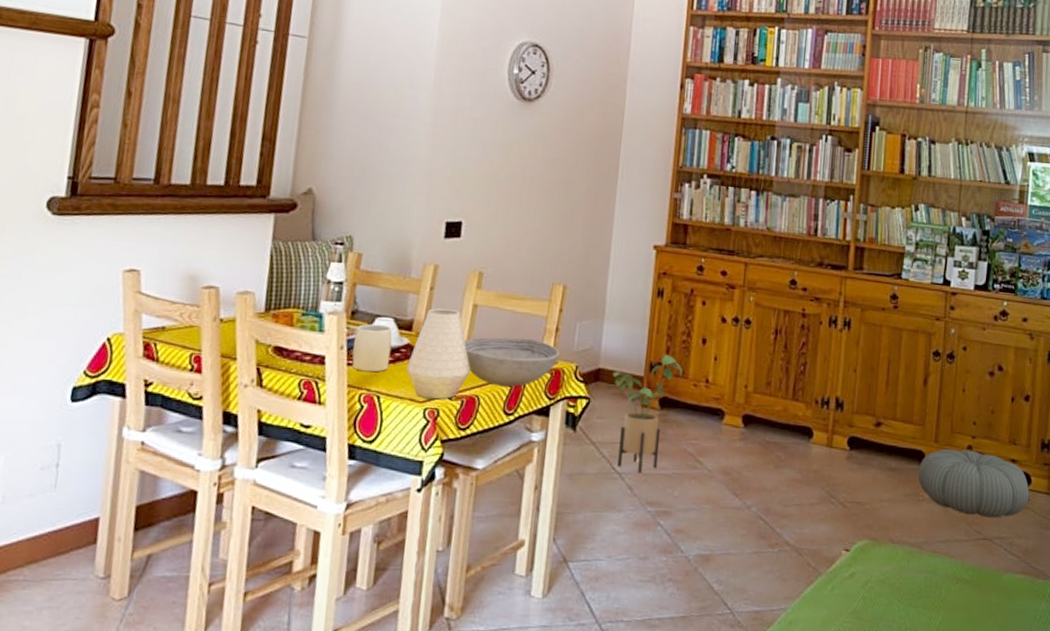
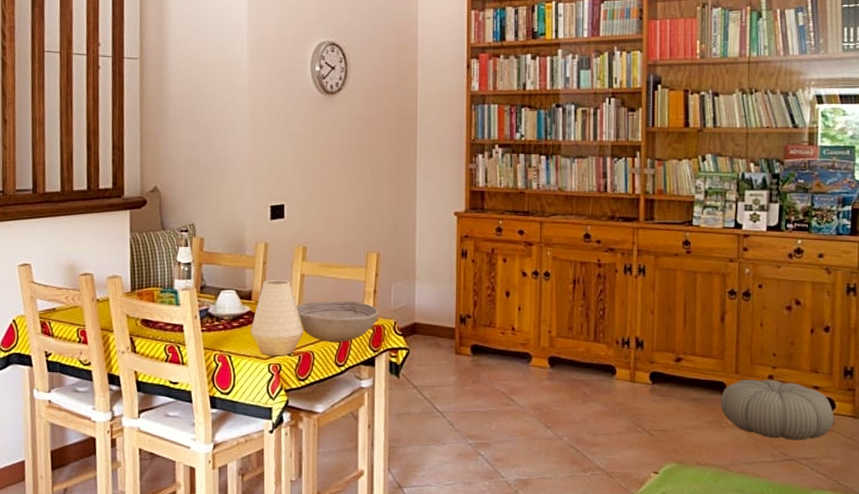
mug: present [352,324,393,373] -> none [204,296,236,336]
house plant: present [612,354,683,474] -> none [427,307,491,412]

